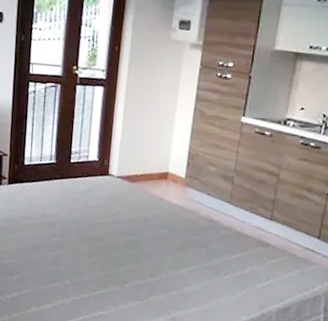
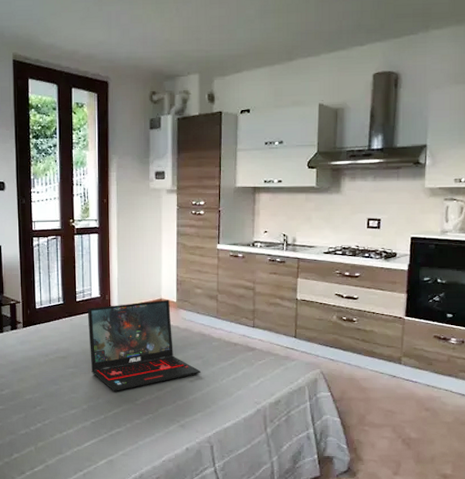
laptop: none [79,172,203,270] -> present [87,299,201,391]

